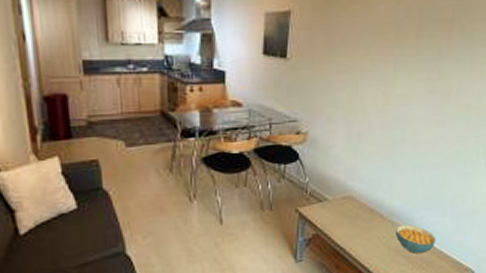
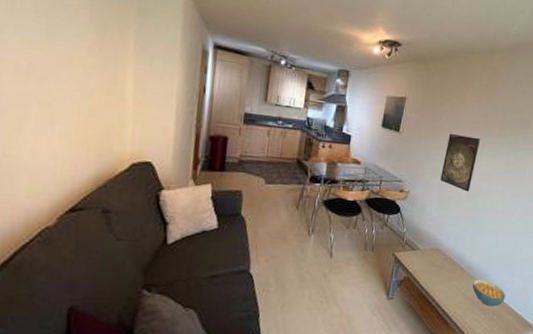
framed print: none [345,51,393,123] -> present [440,133,481,192]

